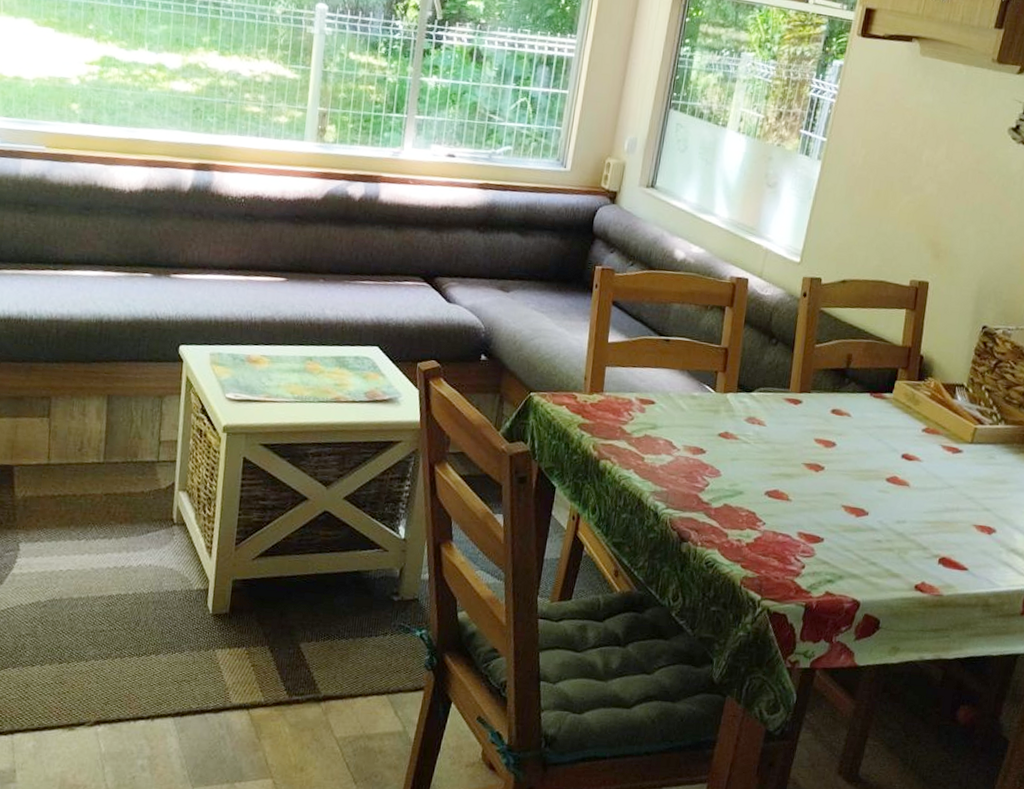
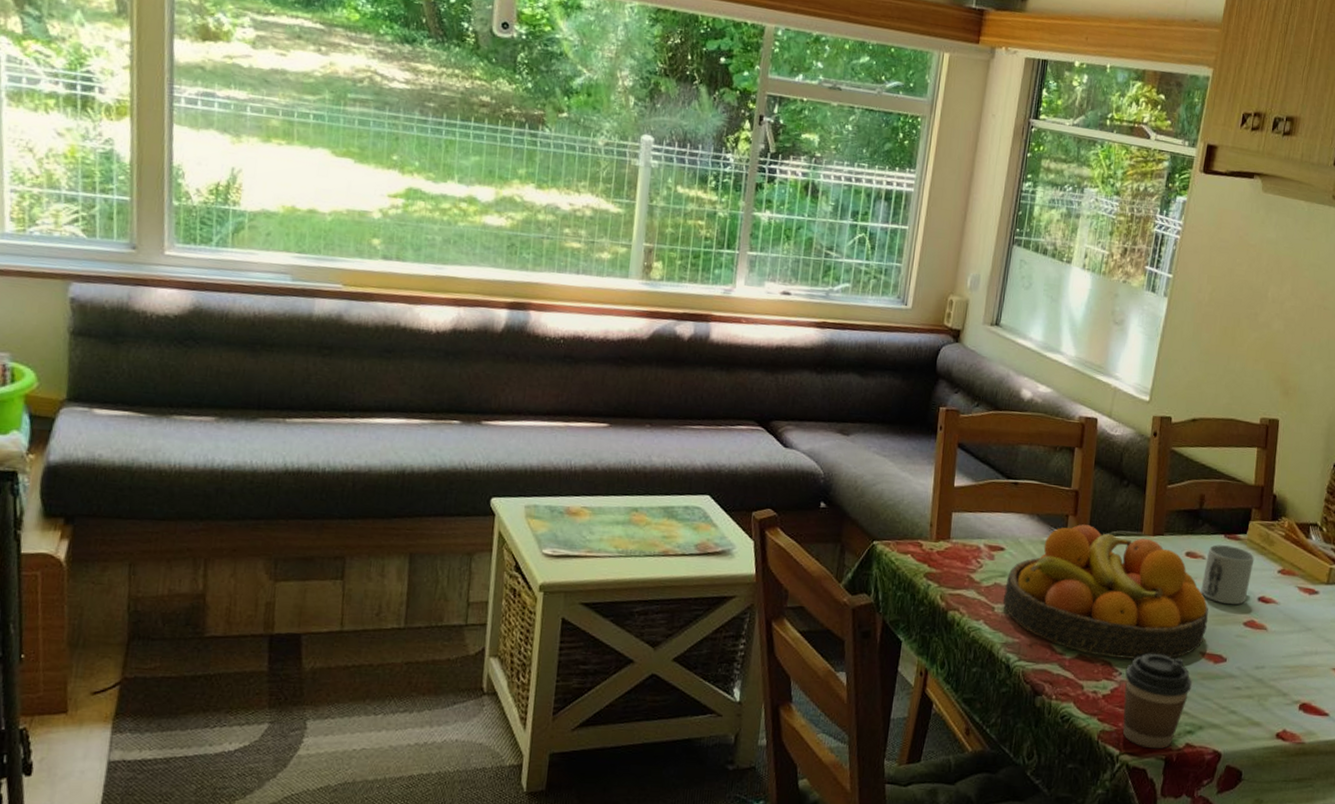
fruit bowl: none [652,380,853,511] -> present [1003,524,1209,659]
coffee cup: none [764,505,834,596] -> present [1122,653,1192,749]
mug: none [845,403,900,462] -> present [1201,545,1255,605]

